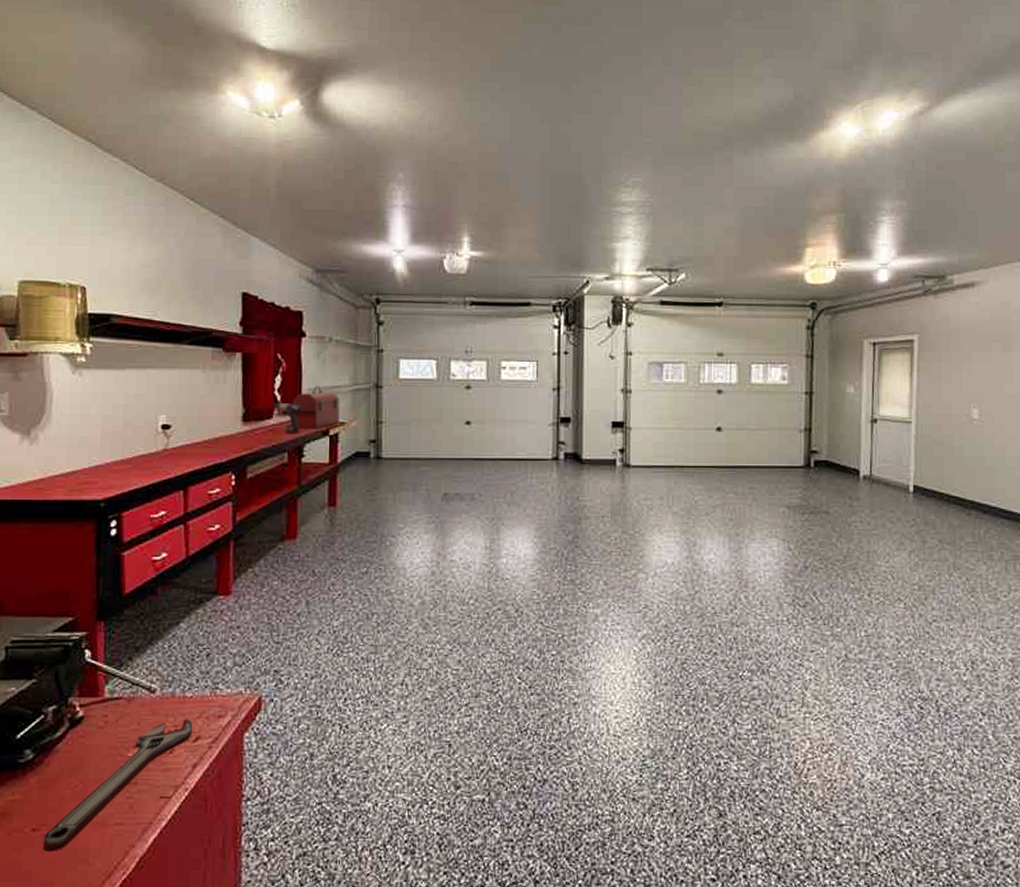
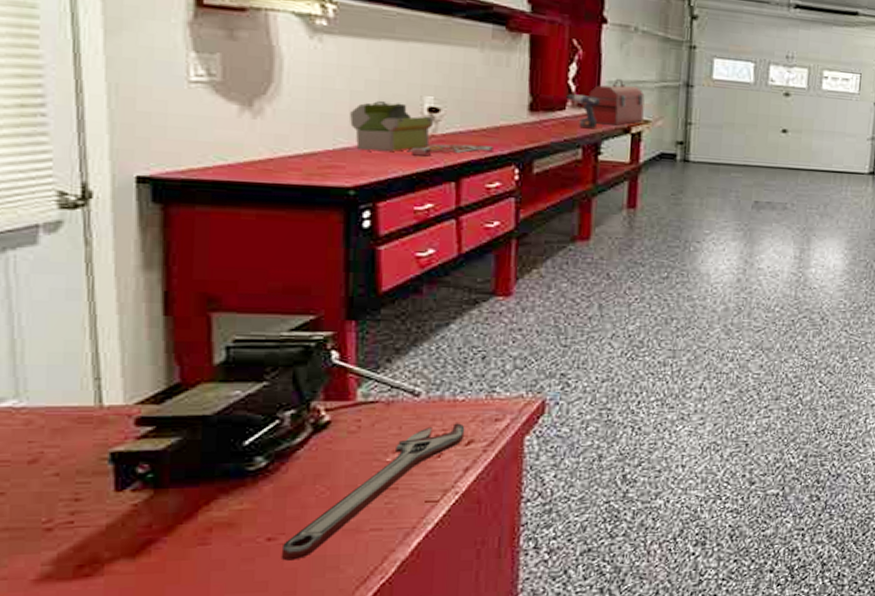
tool set: none [101,423,214,469] -> present [350,101,493,157]

